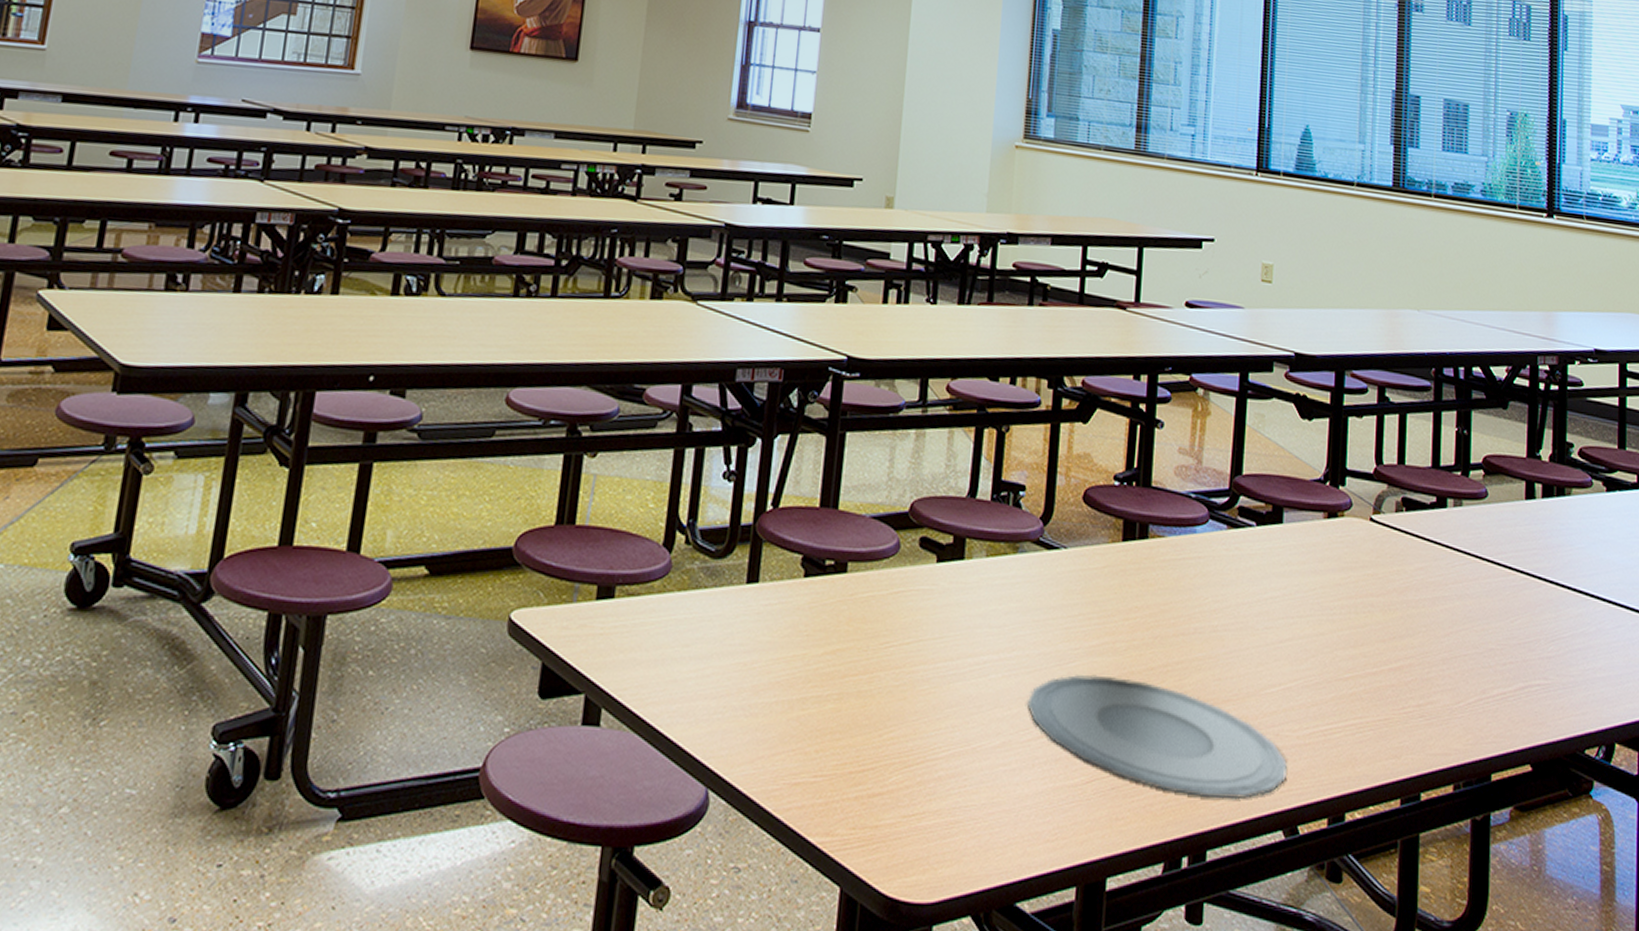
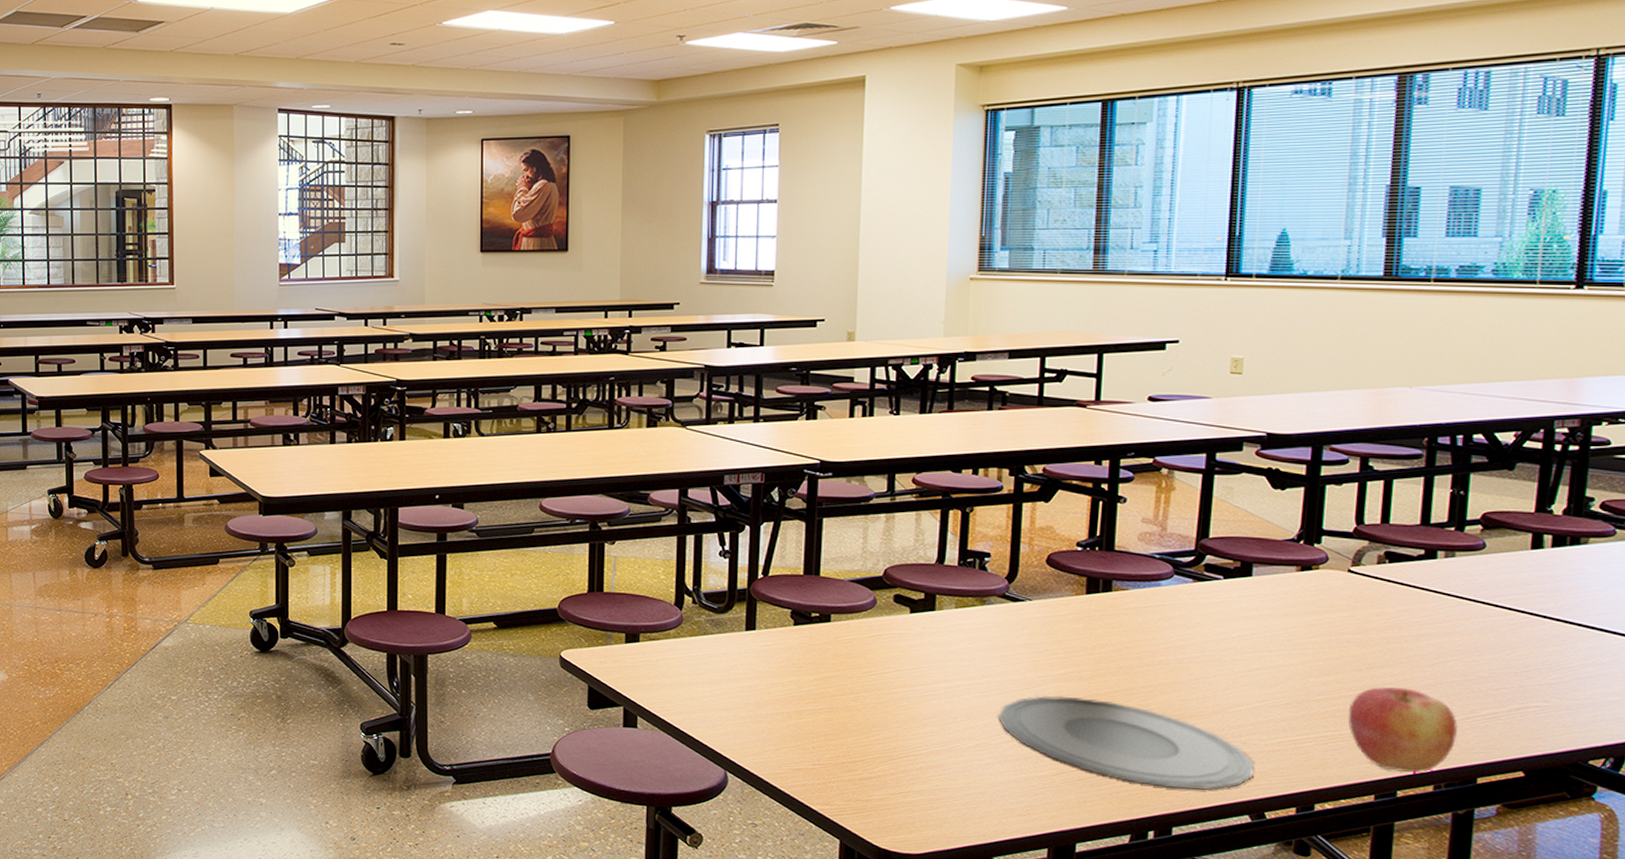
apple: none [1373,661,1473,770] -> present [1347,686,1459,773]

